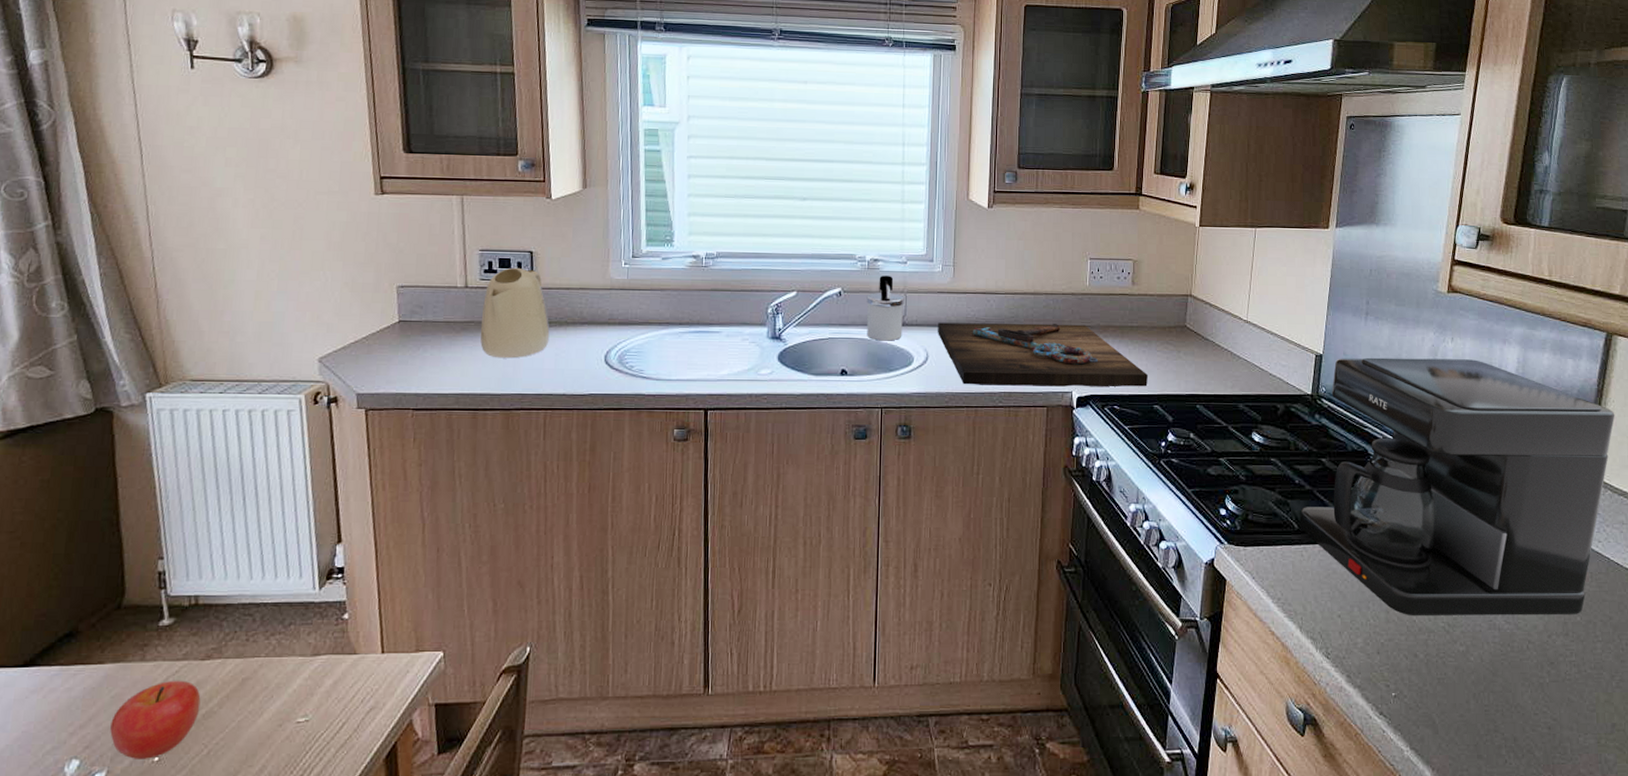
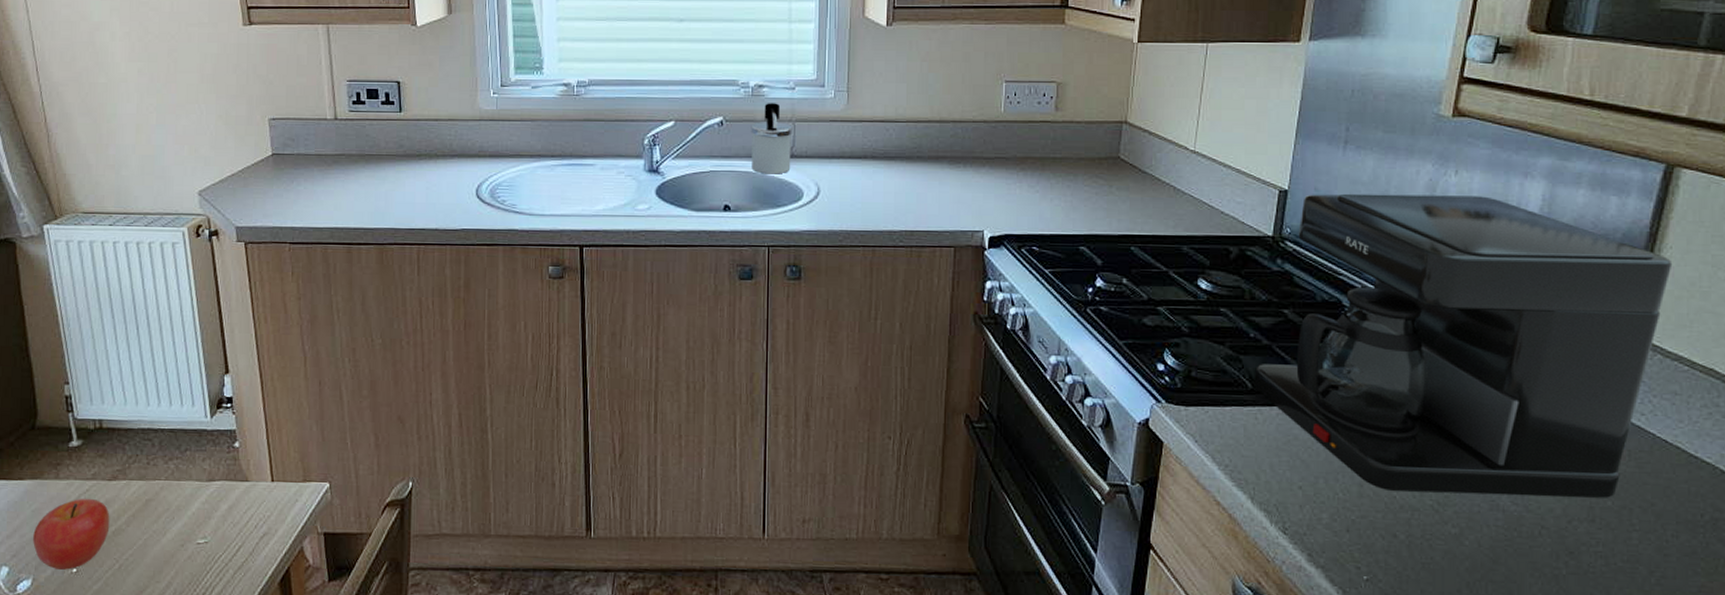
kettle: present [480,267,550,359] -> none [351,98,420,192]
cutting board: present [938,322,1149,387] -> none [830,154,1074,226]

